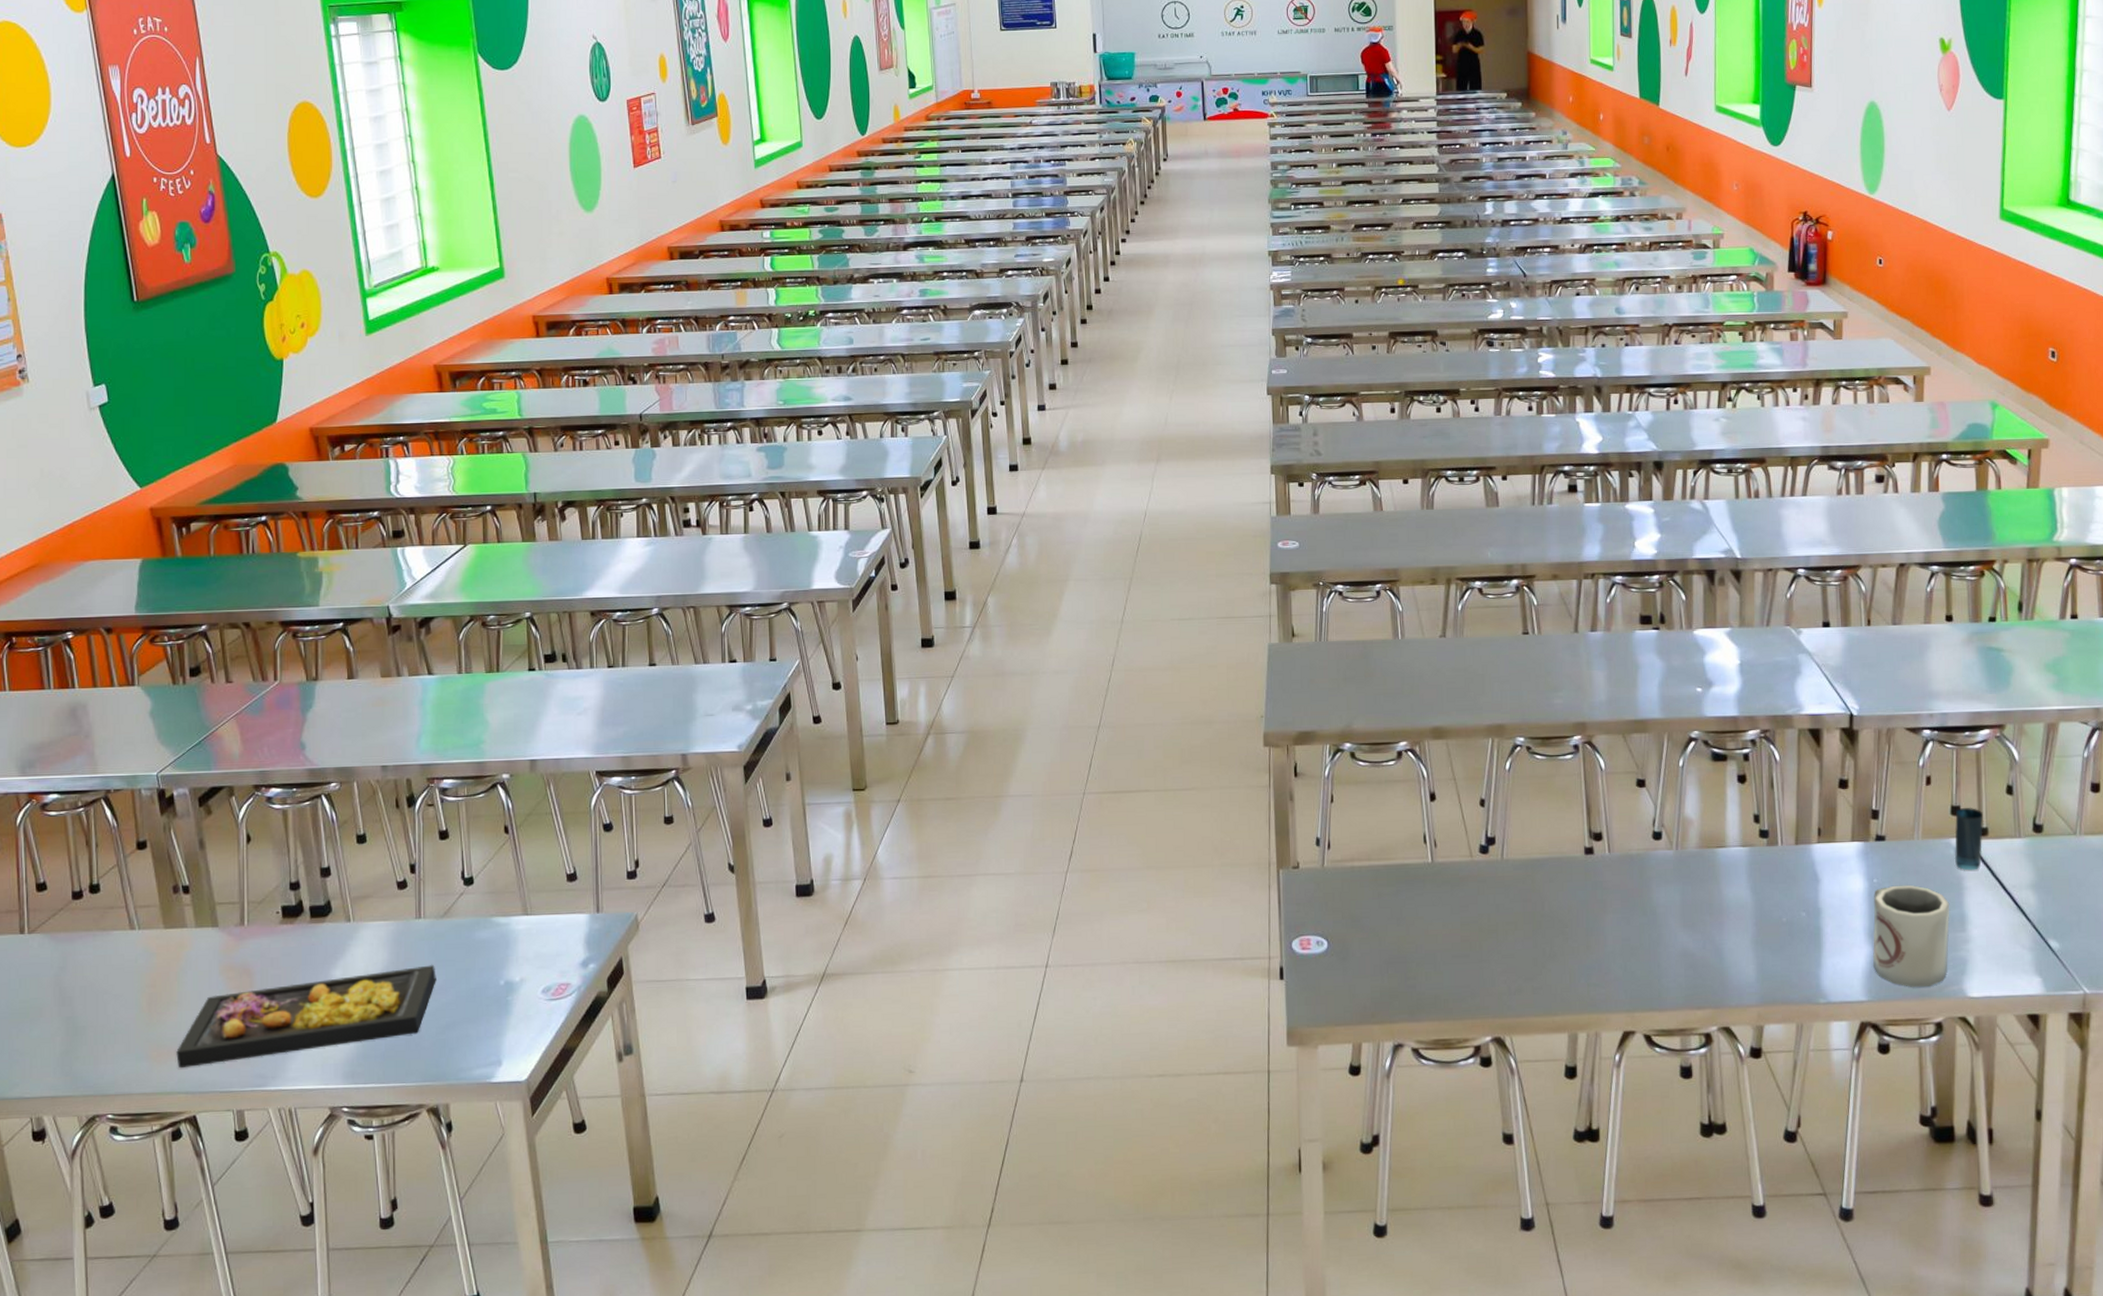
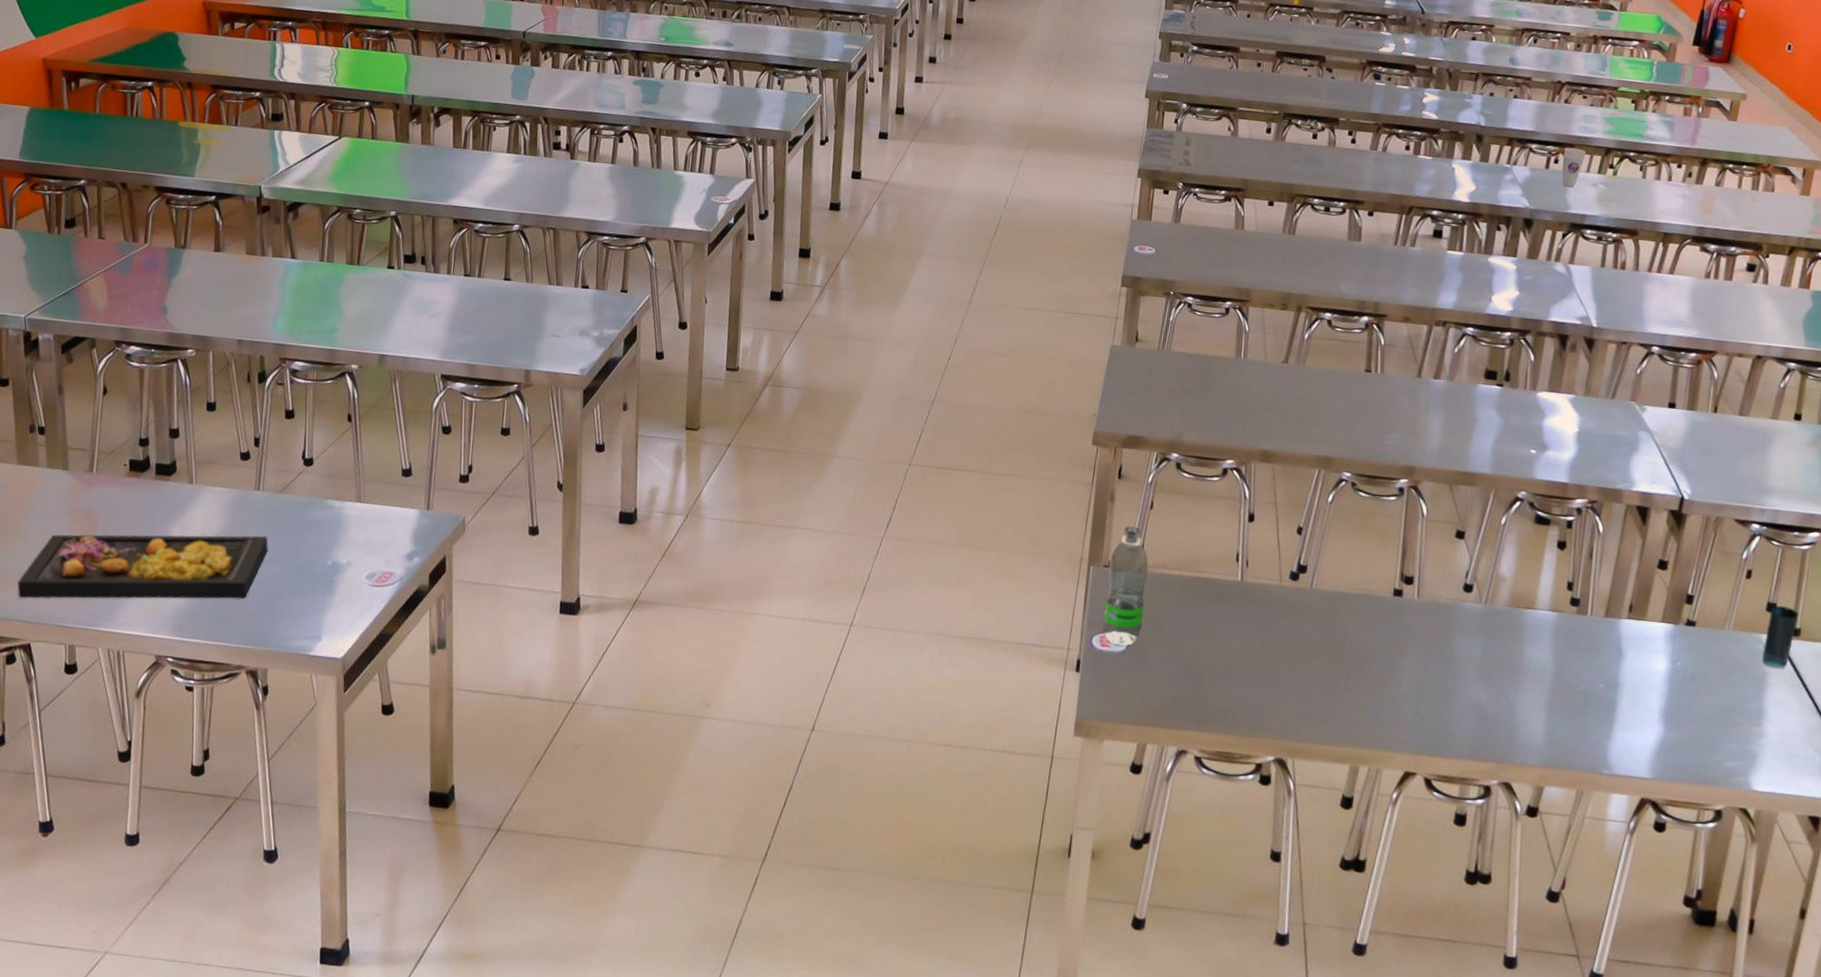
bottle: none [1298,823,1340,947] -> present [1103,526,1149,646]
cup: none [1681,386,1703,425] -> present [1562,147,1586,188]
cup: present [1873,884,1950,987] -> none [1663,671,1750,774]

